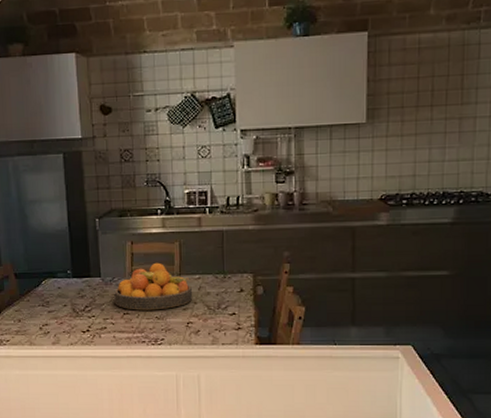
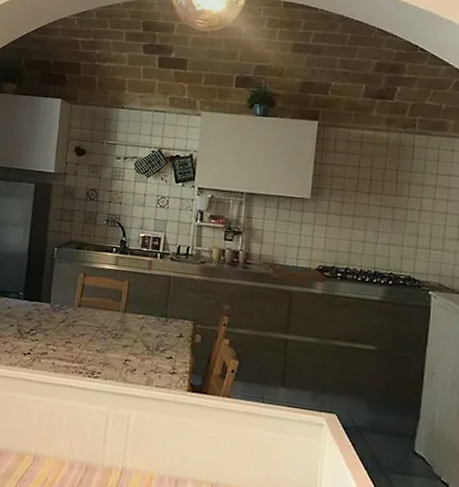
fruit bowl: present [114,262,193,311] -> none [59,297,135,344]

